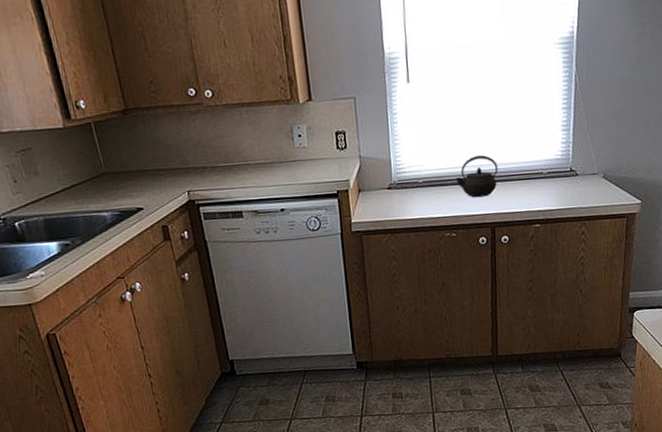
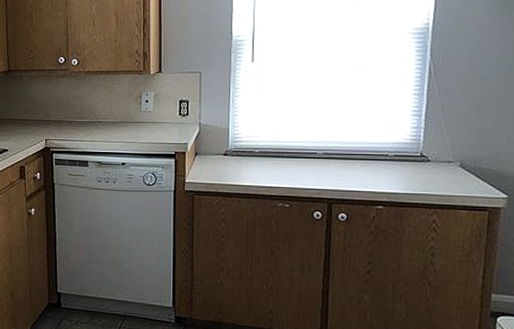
kettle: present [455,155,498,198] -> none [292,132,339,172]

